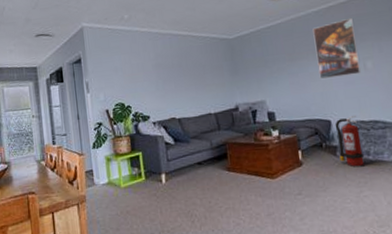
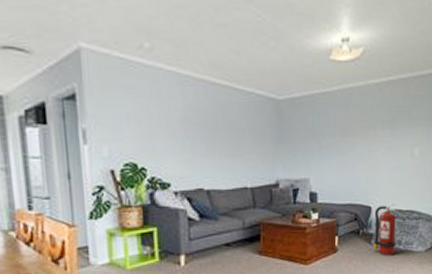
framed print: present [312,17,362,79] -> none [368,97,409,161]

